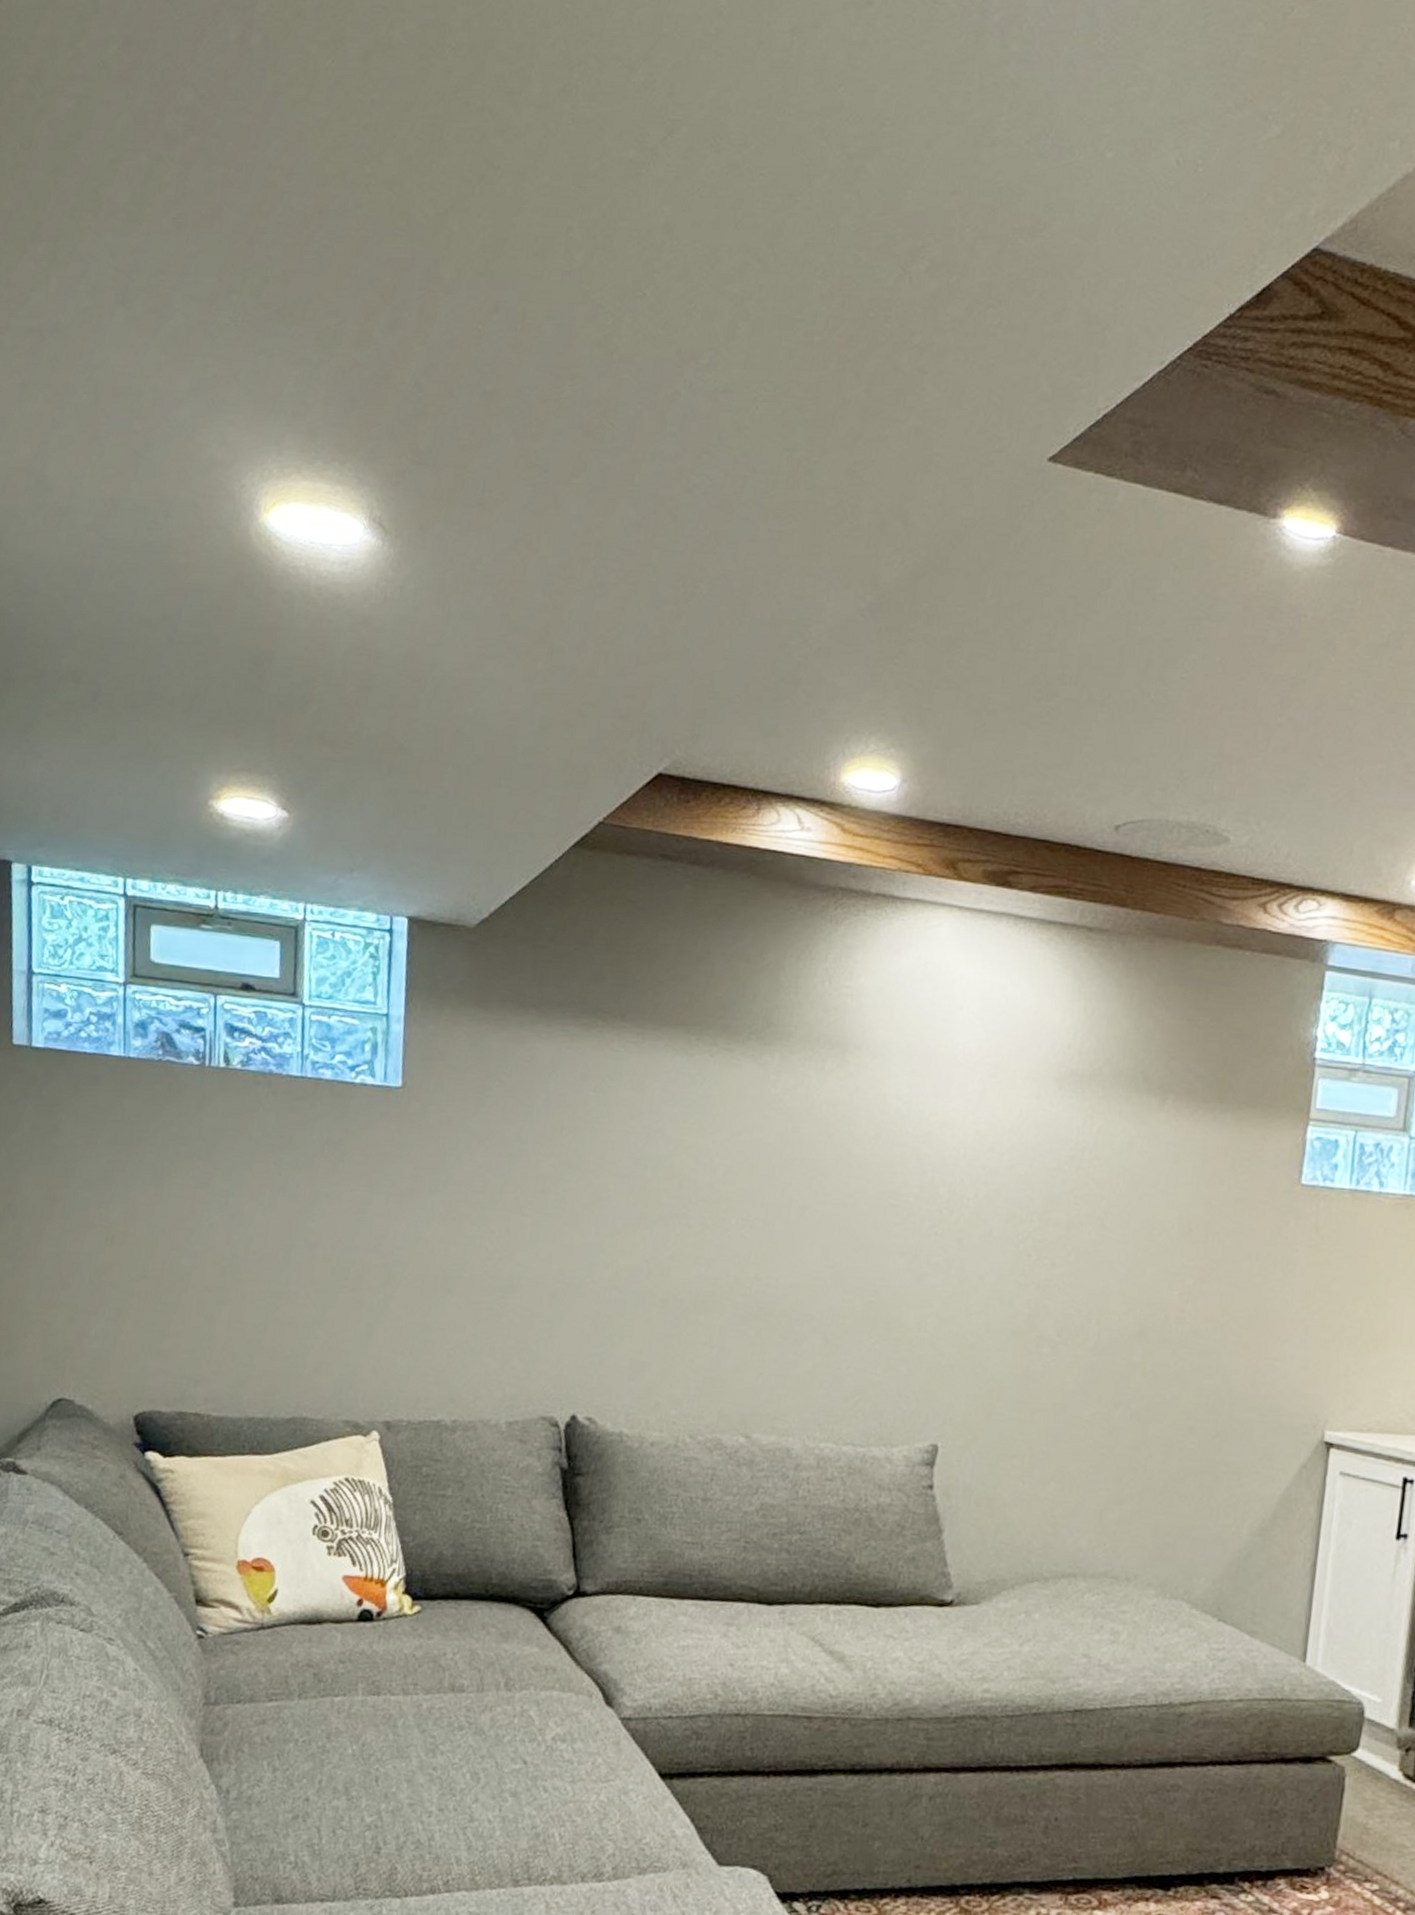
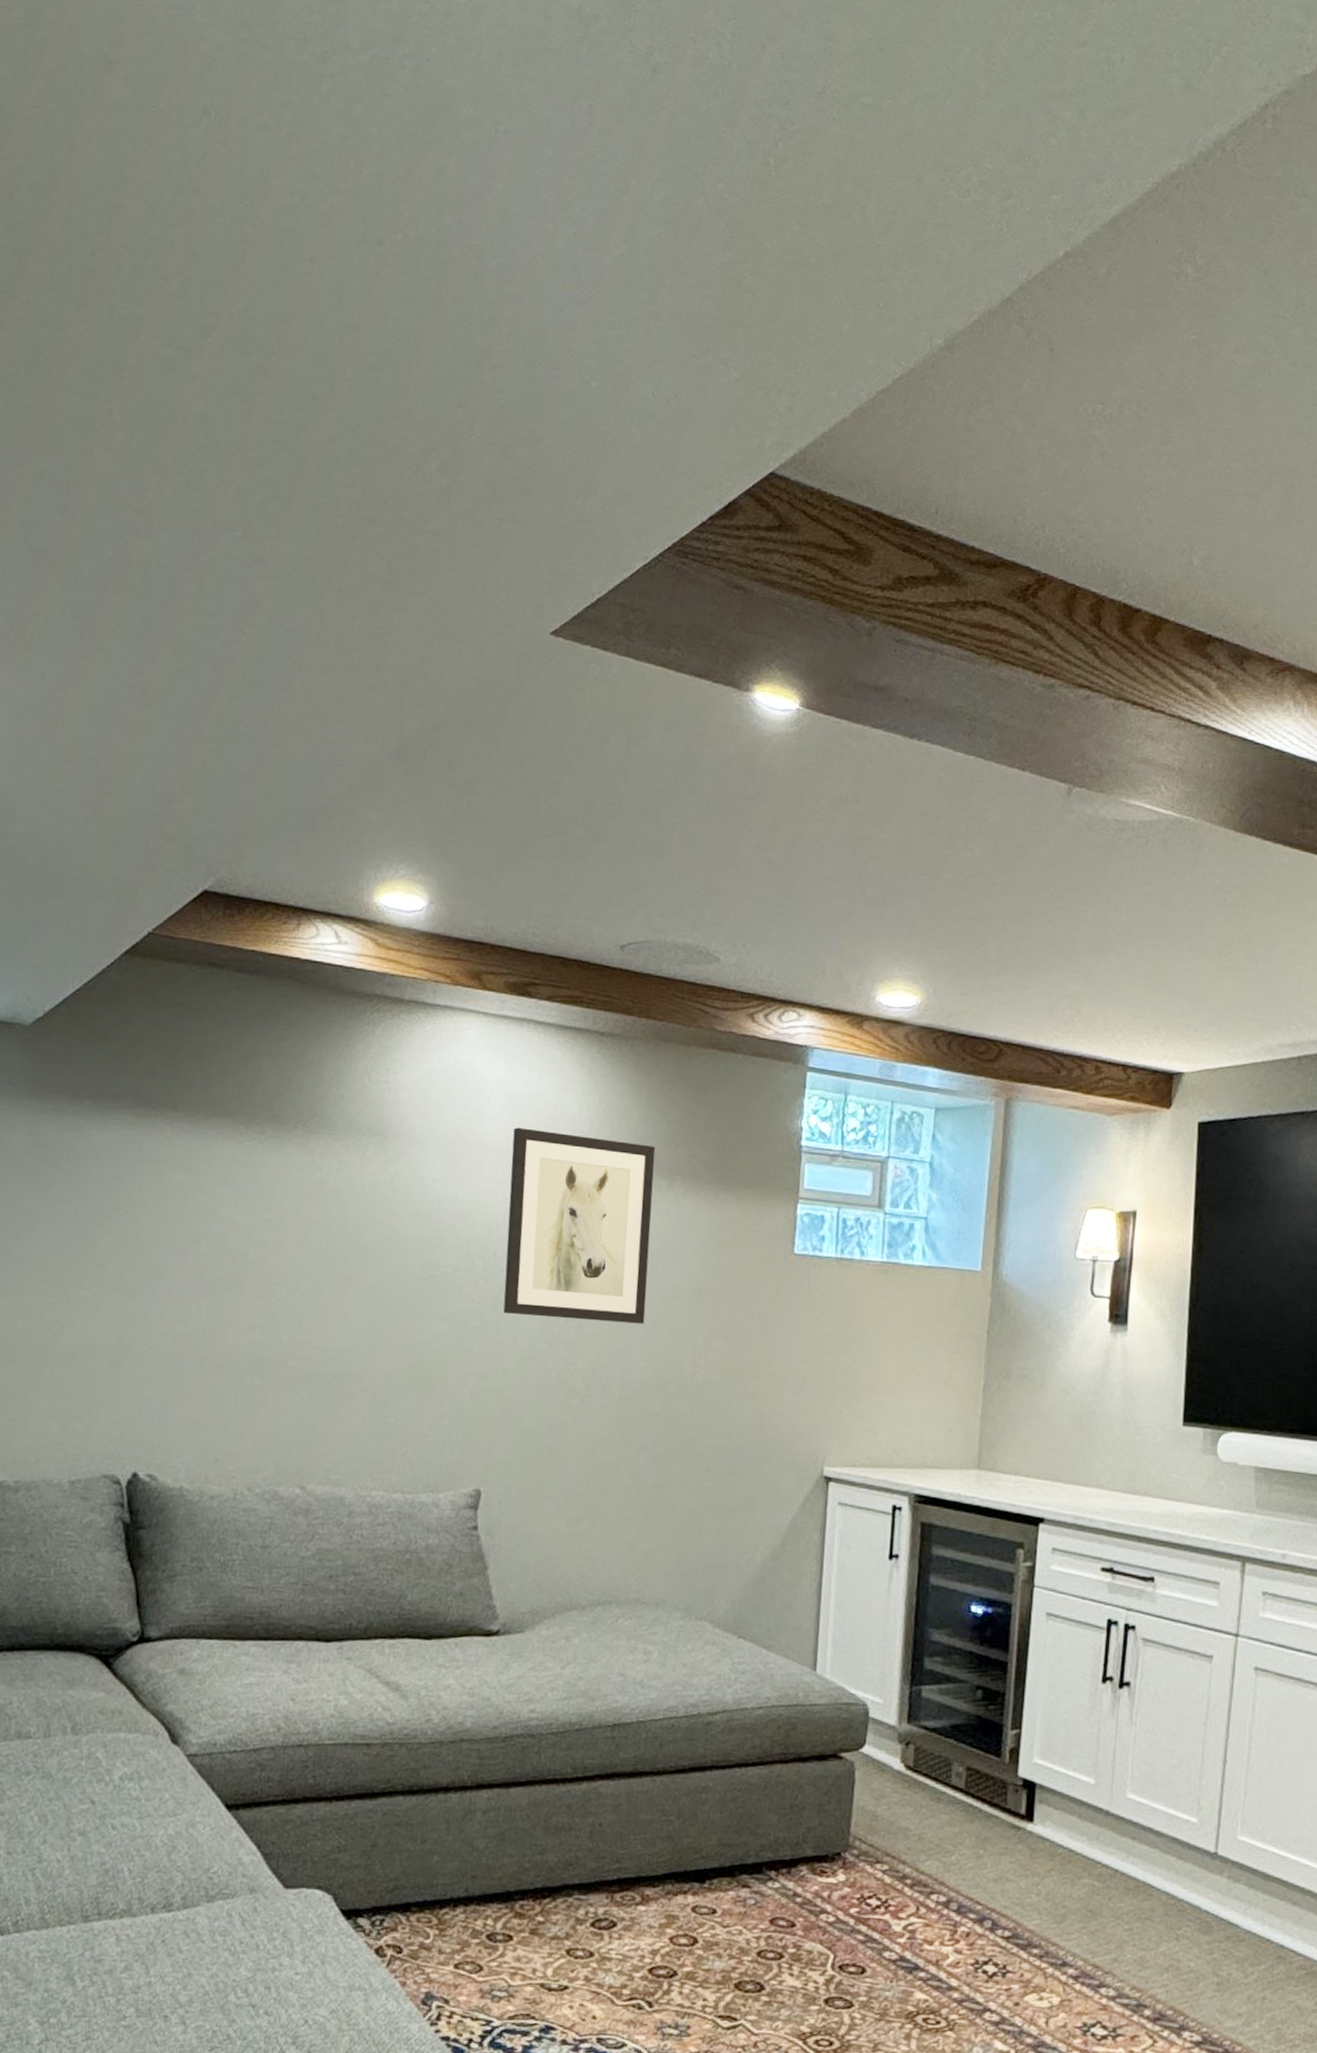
wall art: none [969,1038,1147,1263] -> present [503,1127,656,1324]

